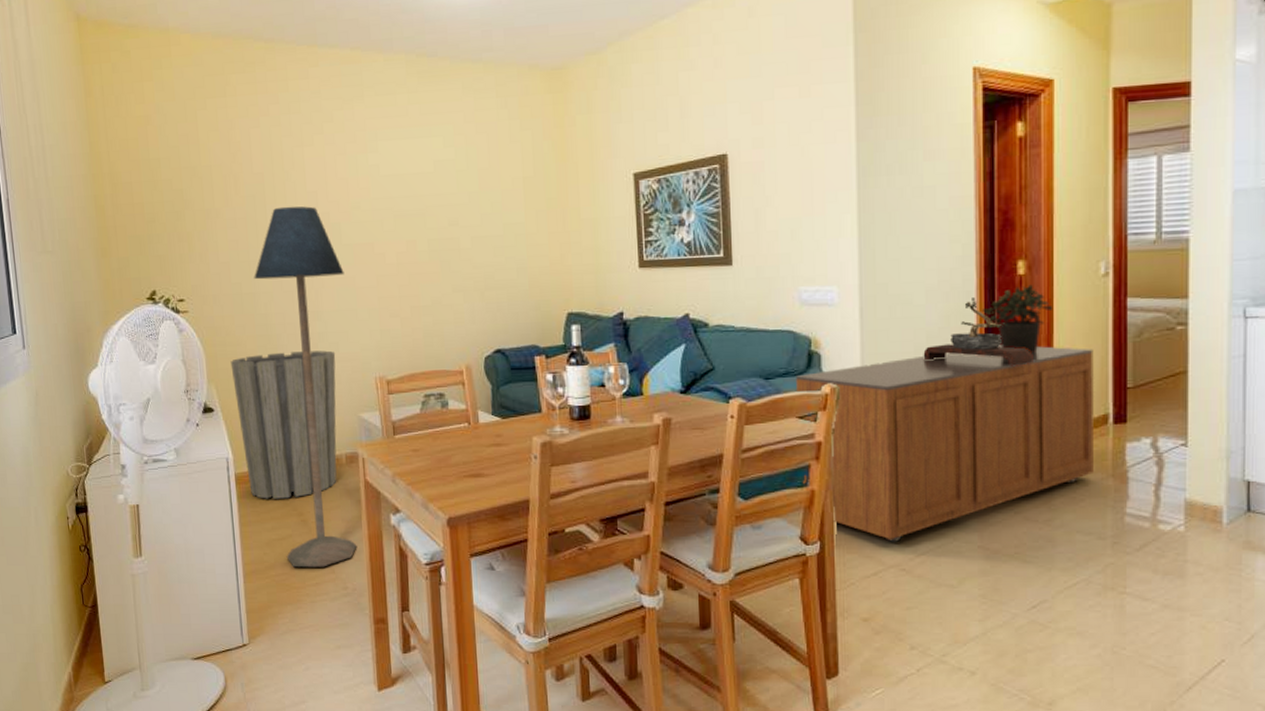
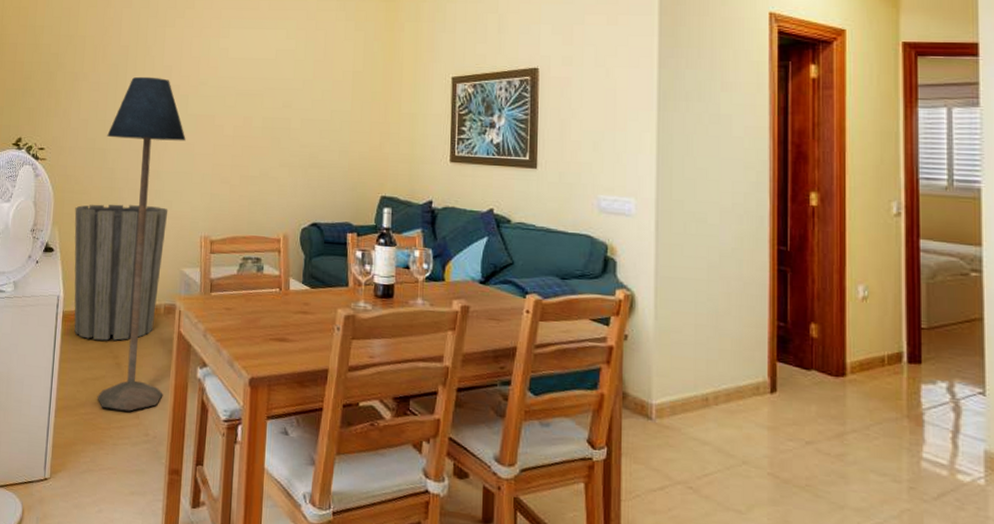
sideboard: present [796,345,1094,543] -> none [591,271,888,459]
bonsai tree: present [923,297,1033,366] -> none [716,223,826,294]
potted plant: present [981,284,1054,354] -> none [774,216,846,284]

